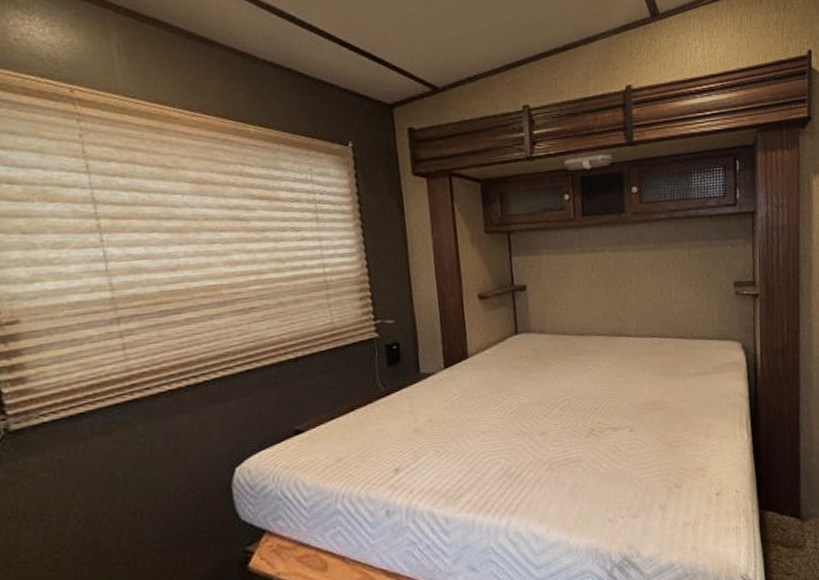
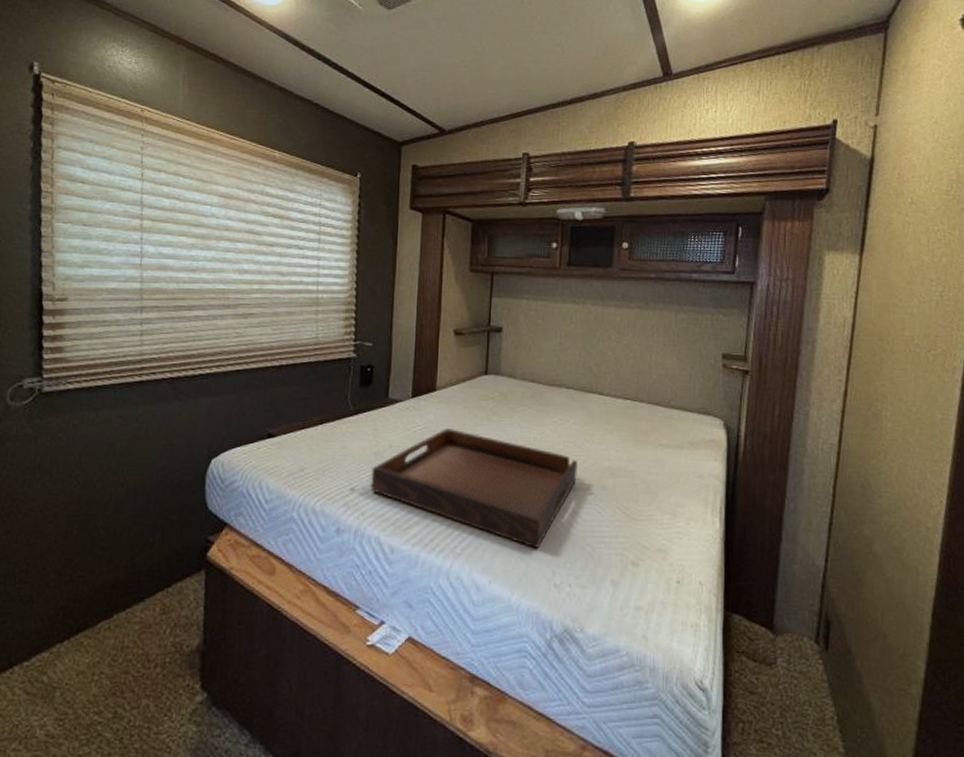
serving tray: none [413,392,617,491] -> present [370,428,577,549]

